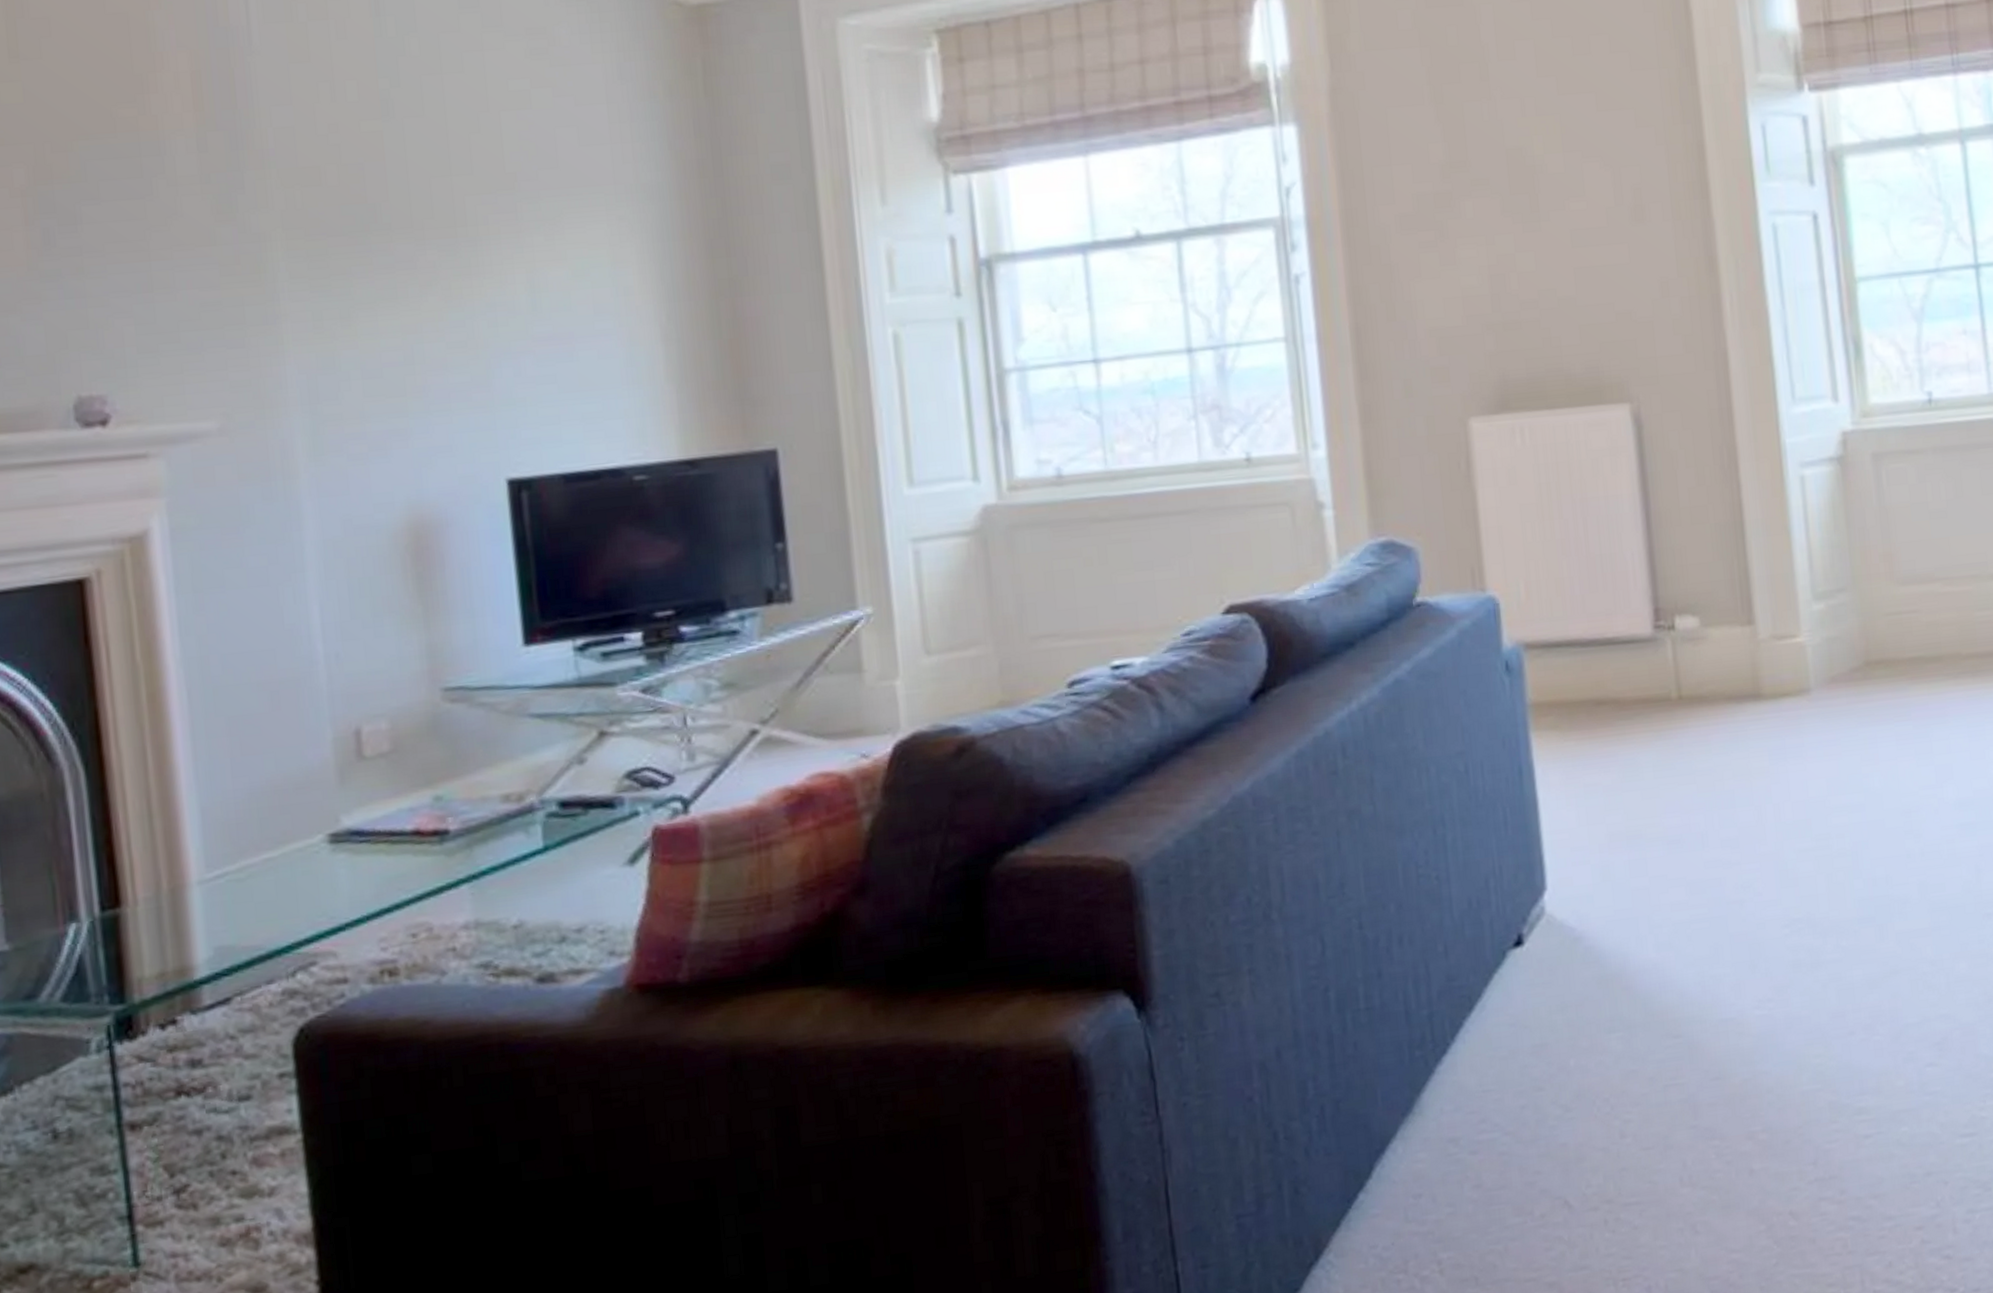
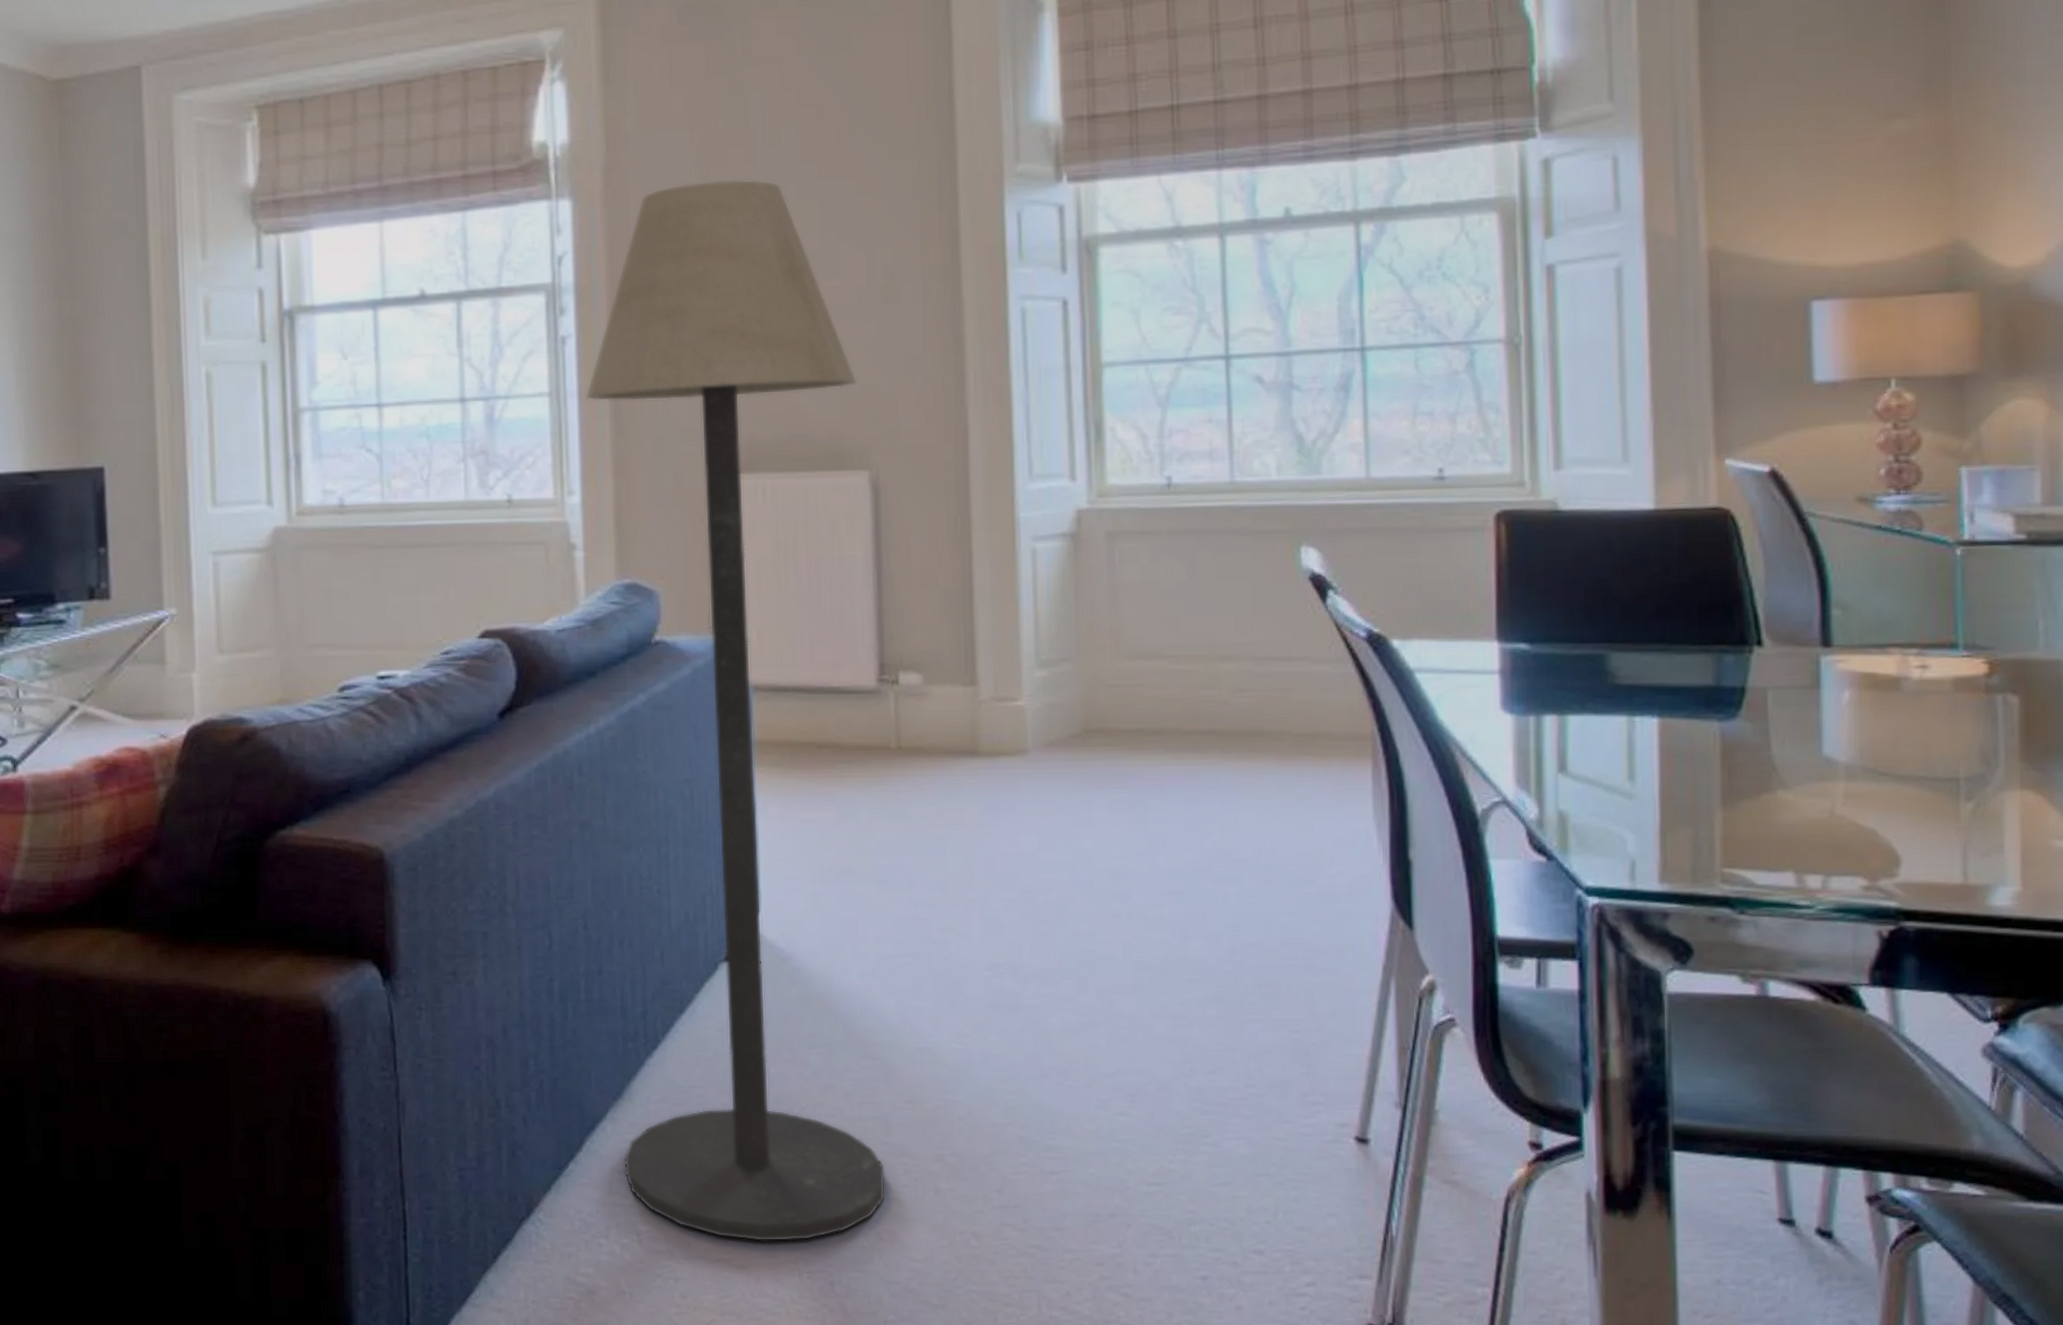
floor lamp: none [1324,97,1699,1255] -> present [585,179,886,1242]

